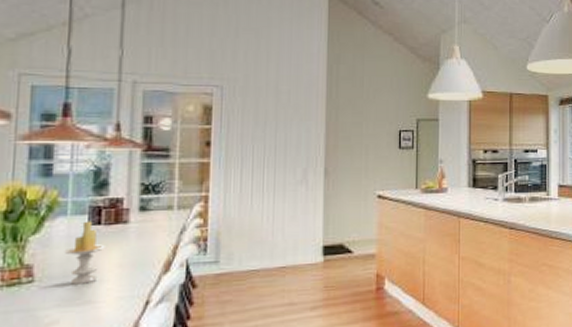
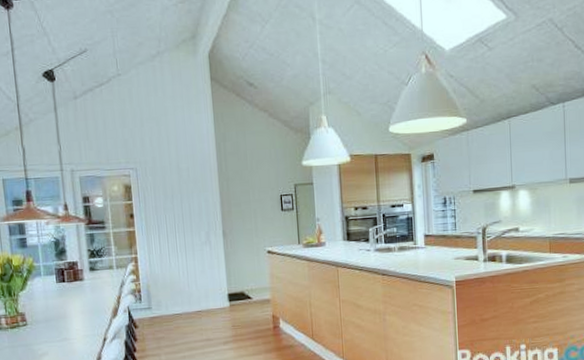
candle: present [64,221,105,285] -> none [43,279,70,327]

